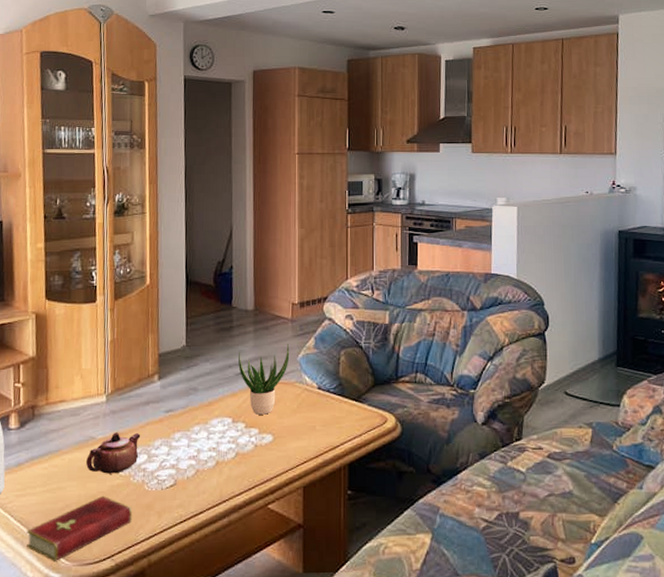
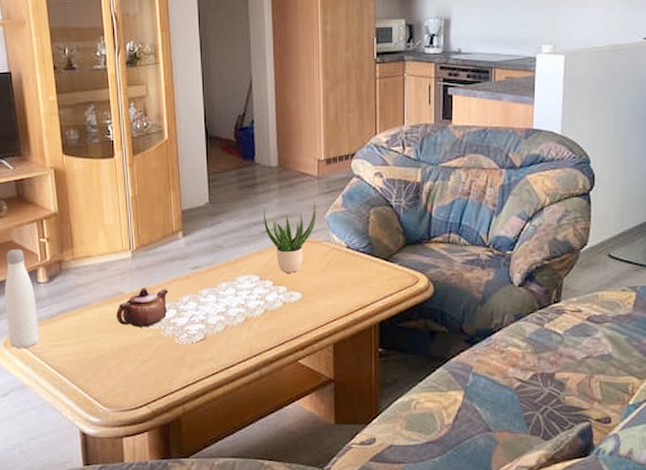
hardcover book: present [26,495,133,561] -> none [64,347,166,407]

